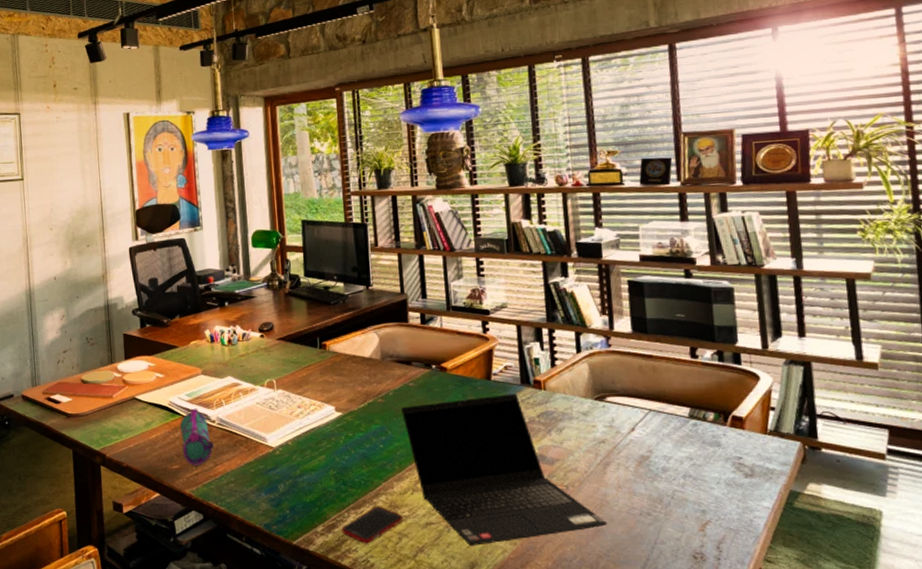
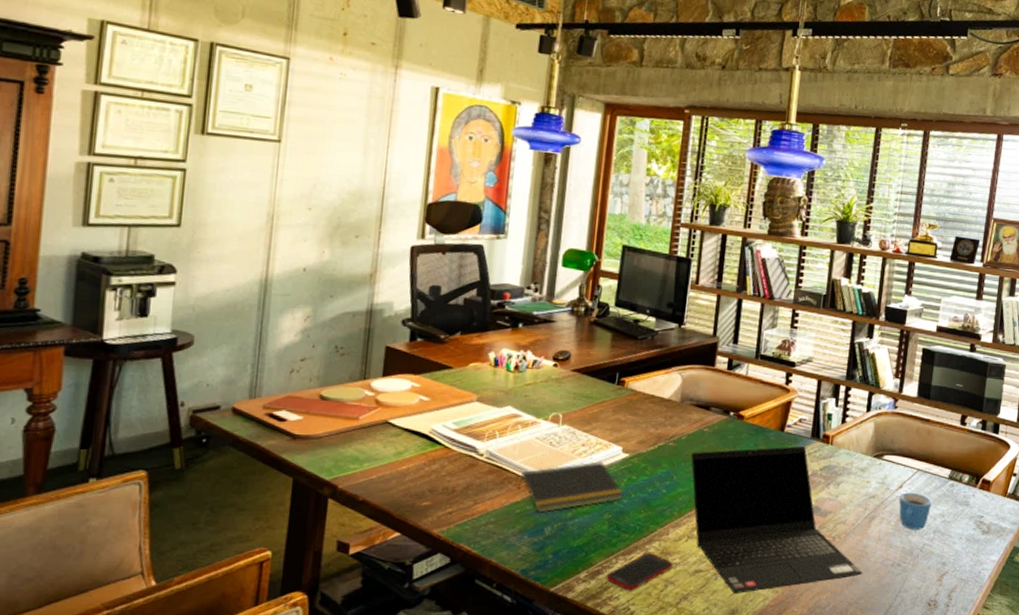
pencil case: present [180,408,214,466] -> none [437,438,477,503]
notepad: none [248,420,344,471] -> present [517,460,624,513]
mug: none [633,435,674,475] -> present [898,492,932,530]

